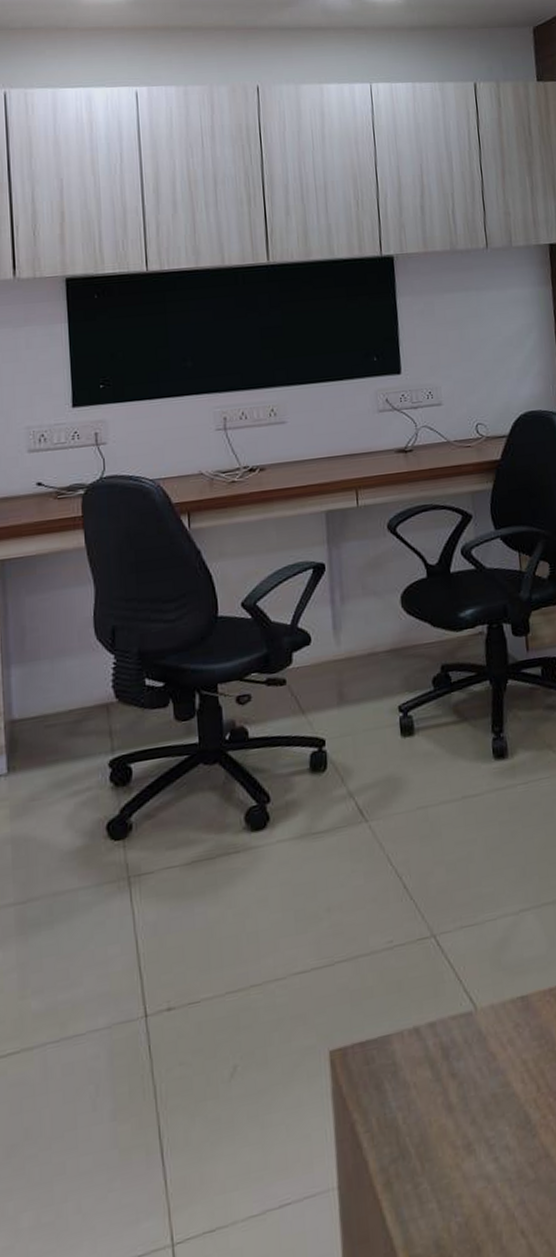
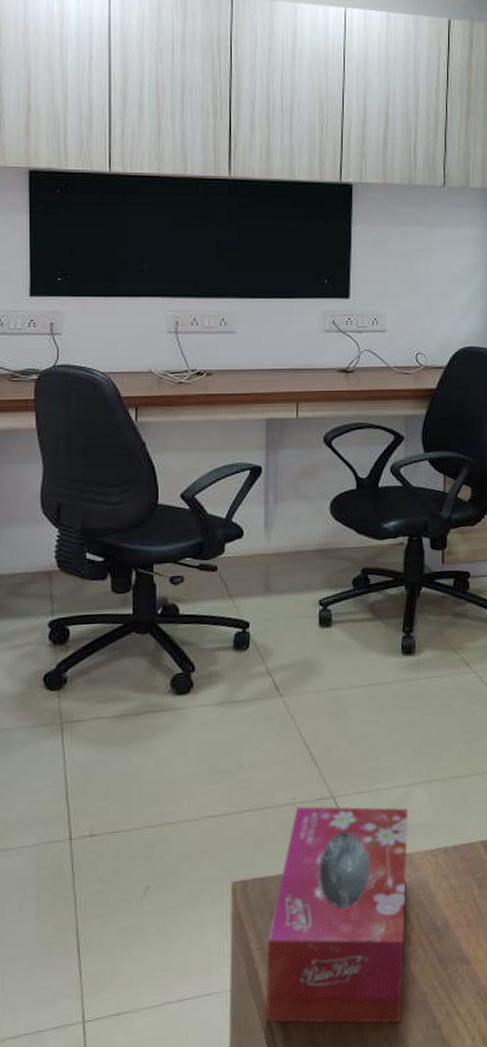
tissue box: none [375,941,537,1225] -> present [265,806,409,1024]

